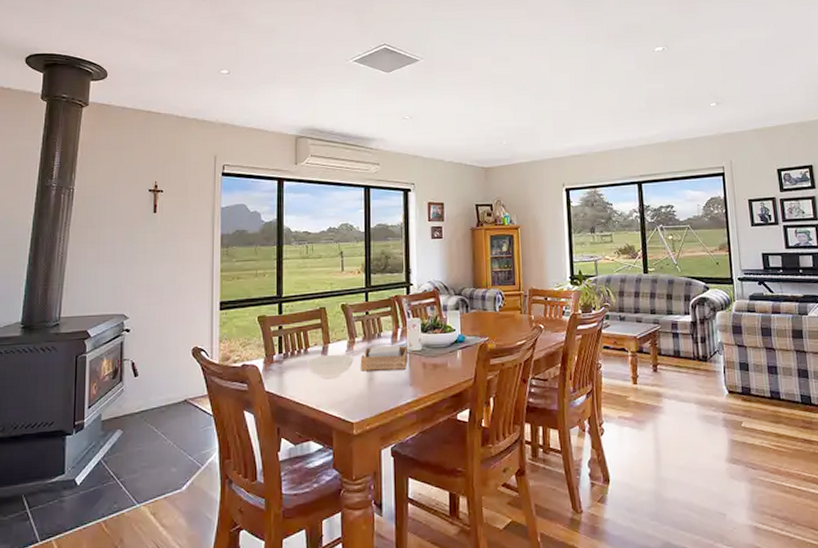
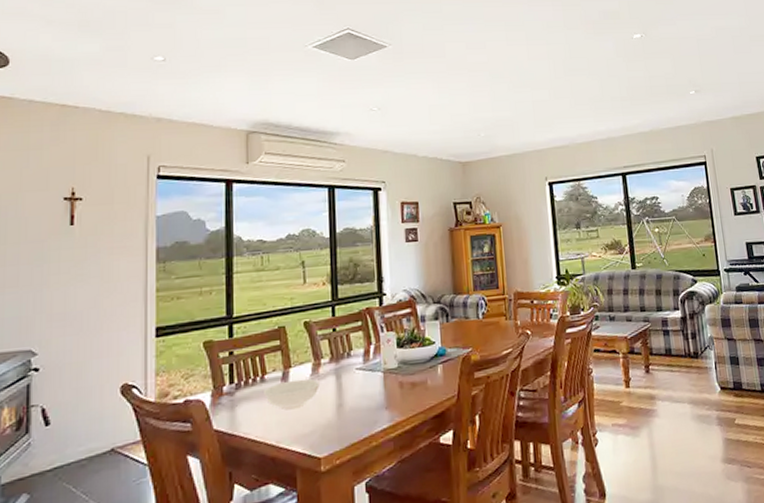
napkin holder: present [360,345,409,371] -> none [327,364,383,397]

